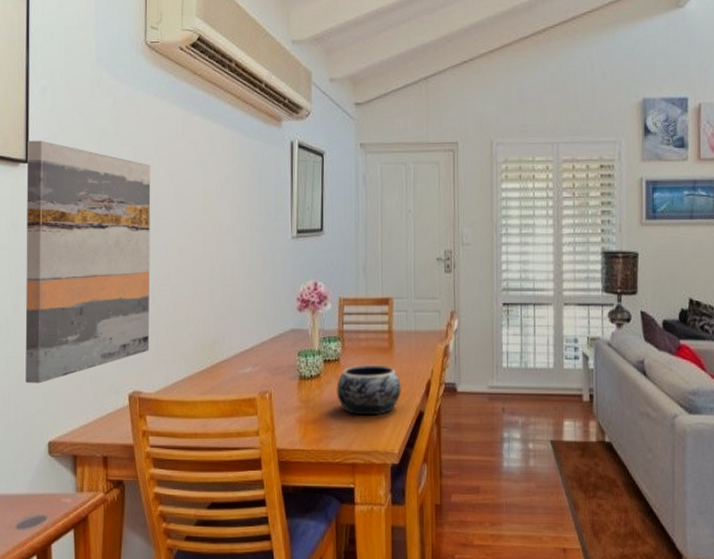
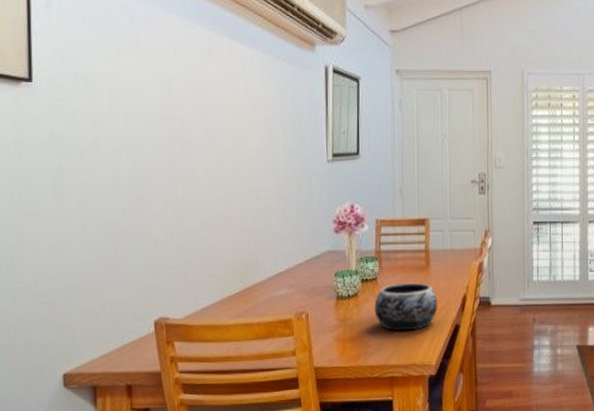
wall art: present [25,140,151,384] -> none [30,58,177,315]

